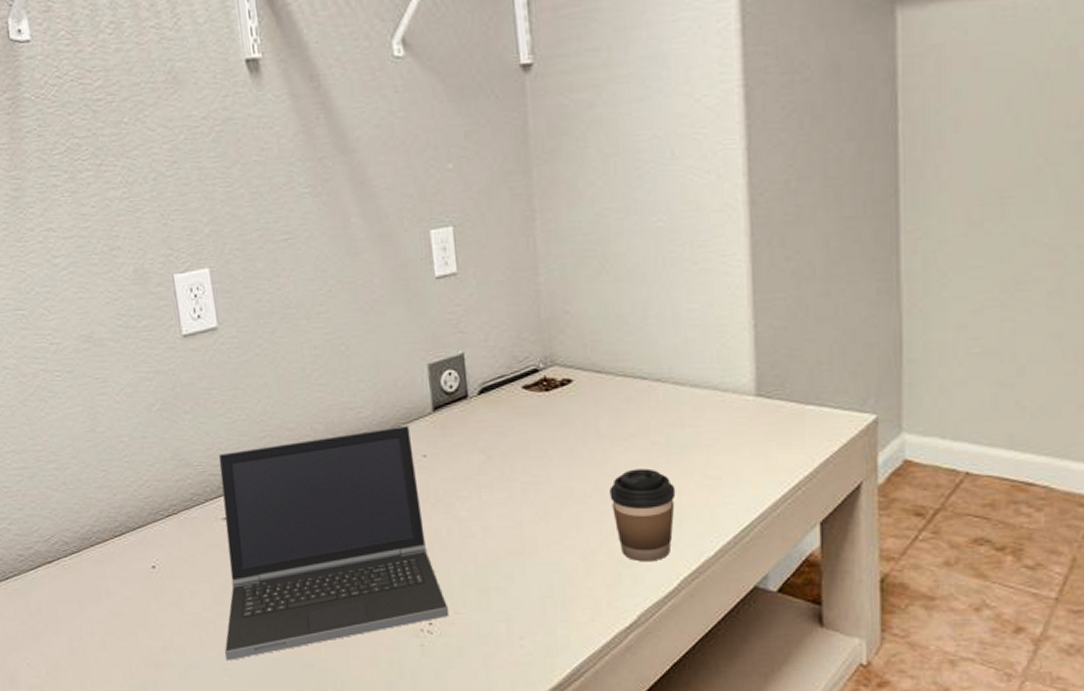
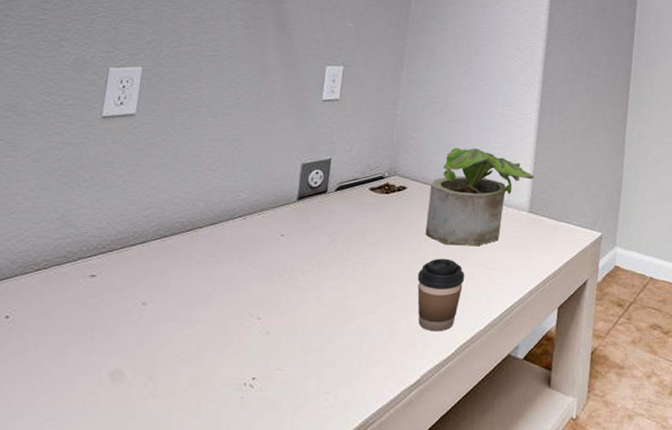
laptop computer: present [218,425,448,660] -> none [53,209,276,410]
potted plant: none [605,315,757,451] -> present [425,147,535,247]

